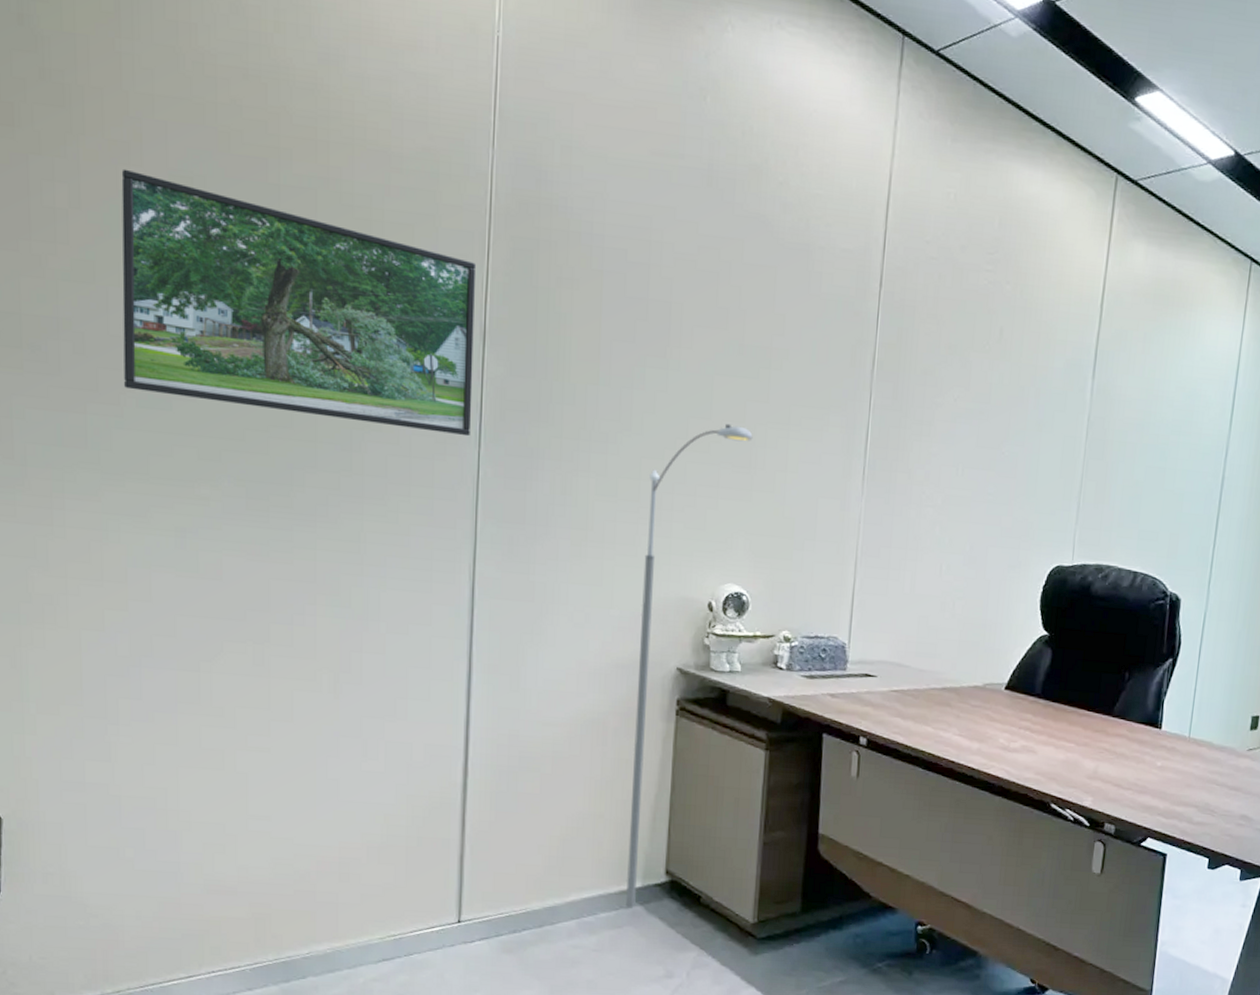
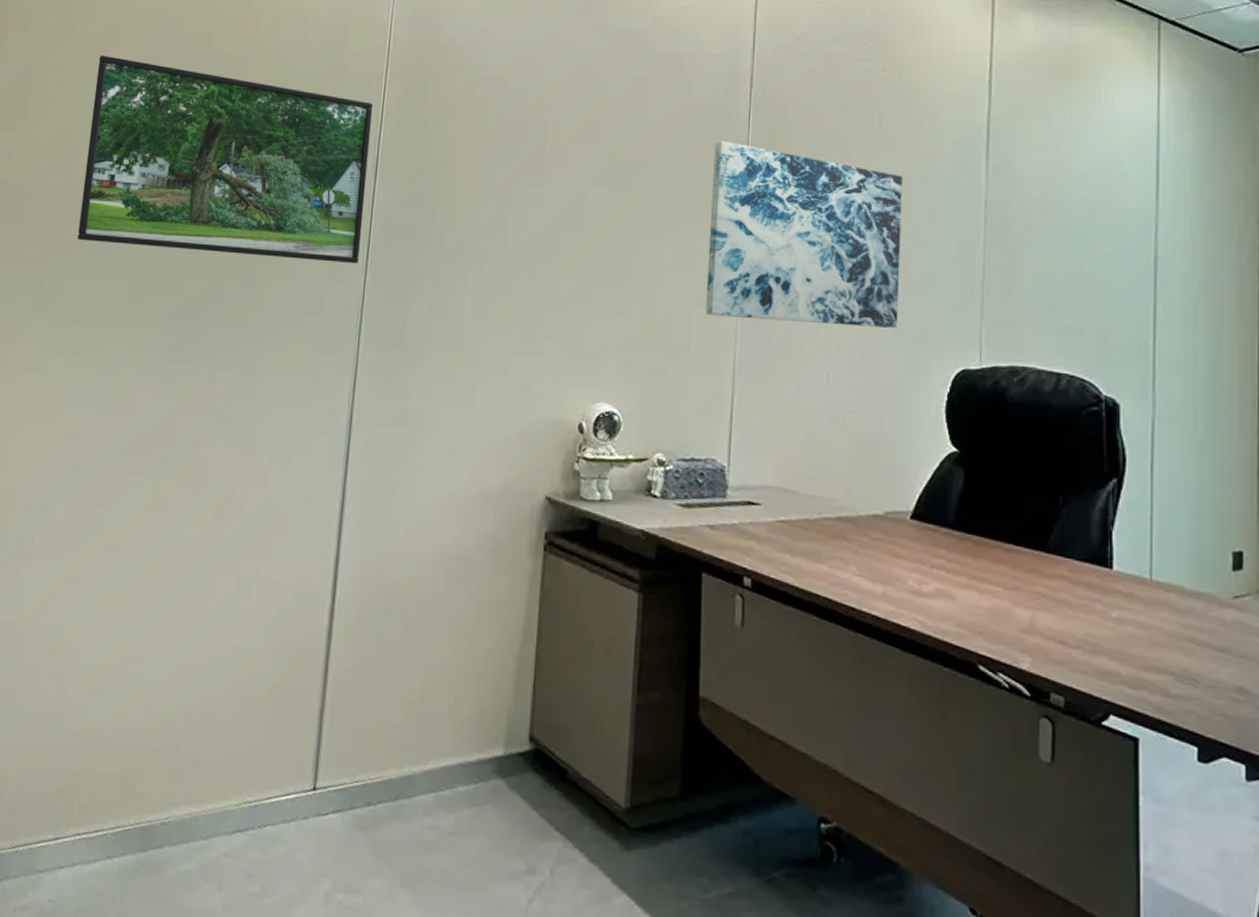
street lamp: present [626,423,753,908] -> none [486,235,625,782]
wall art: none [830,338,1018,527] -> present [705,140,903,328]

